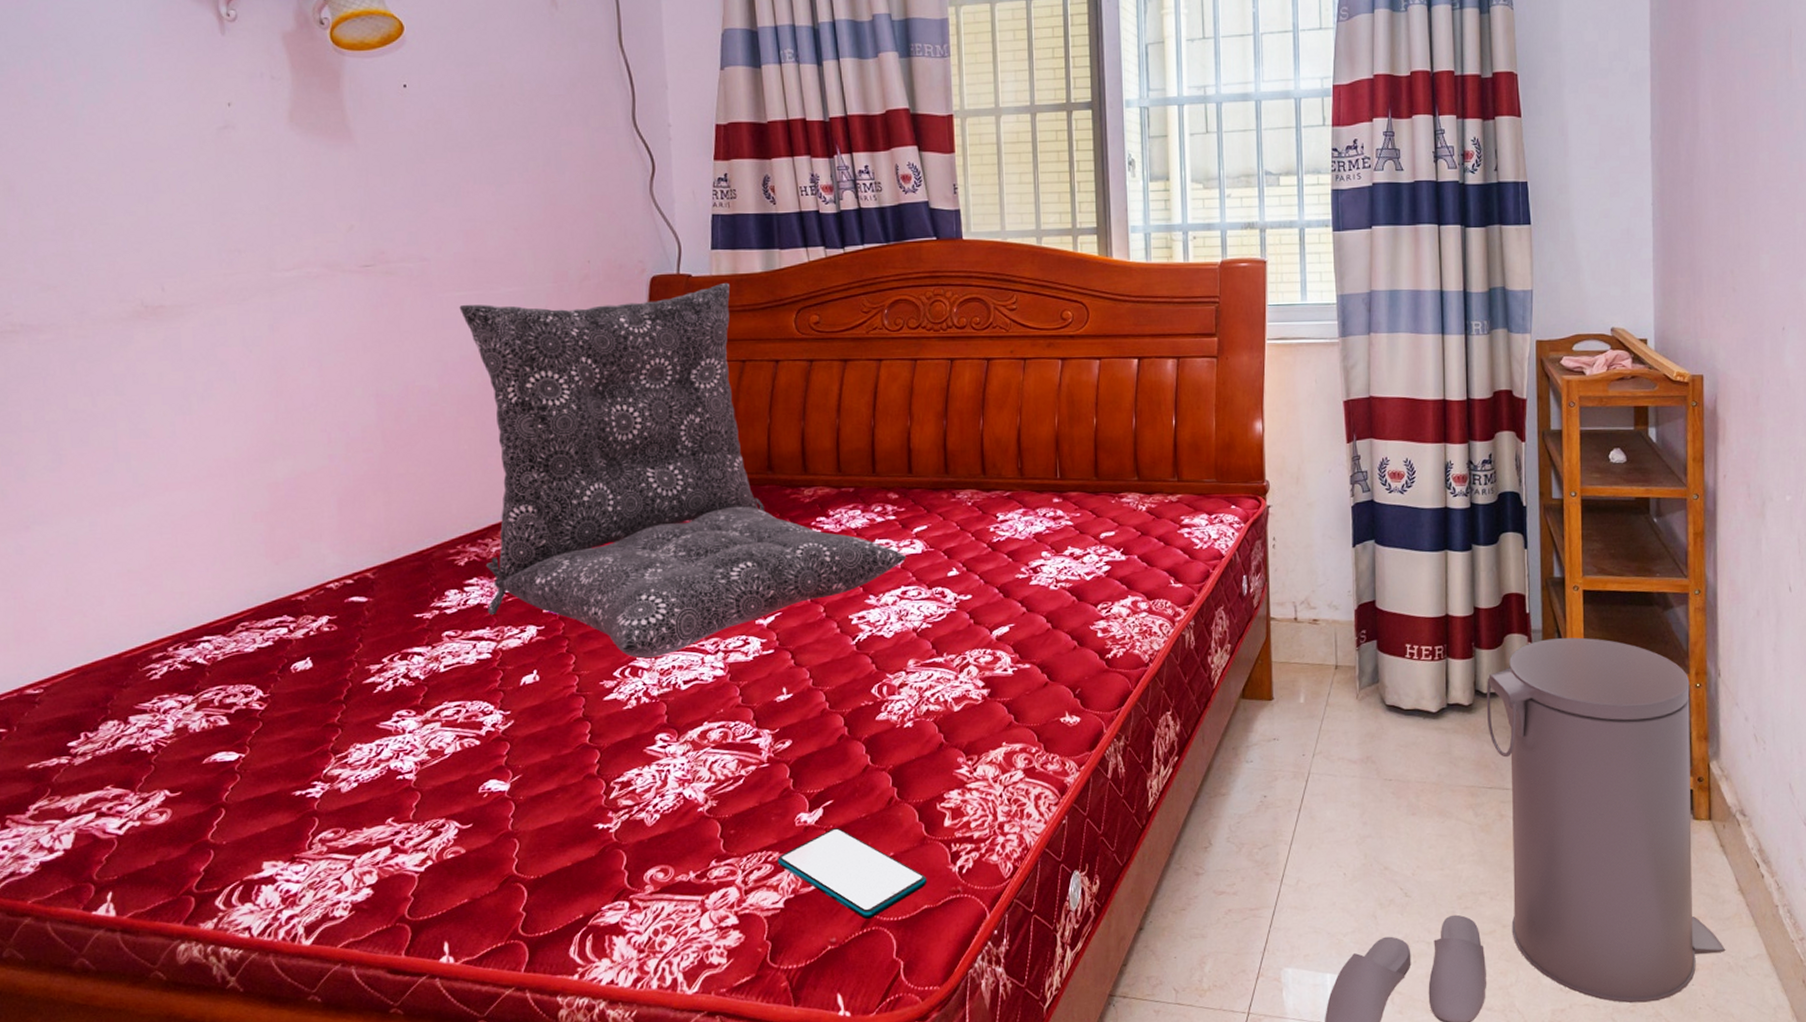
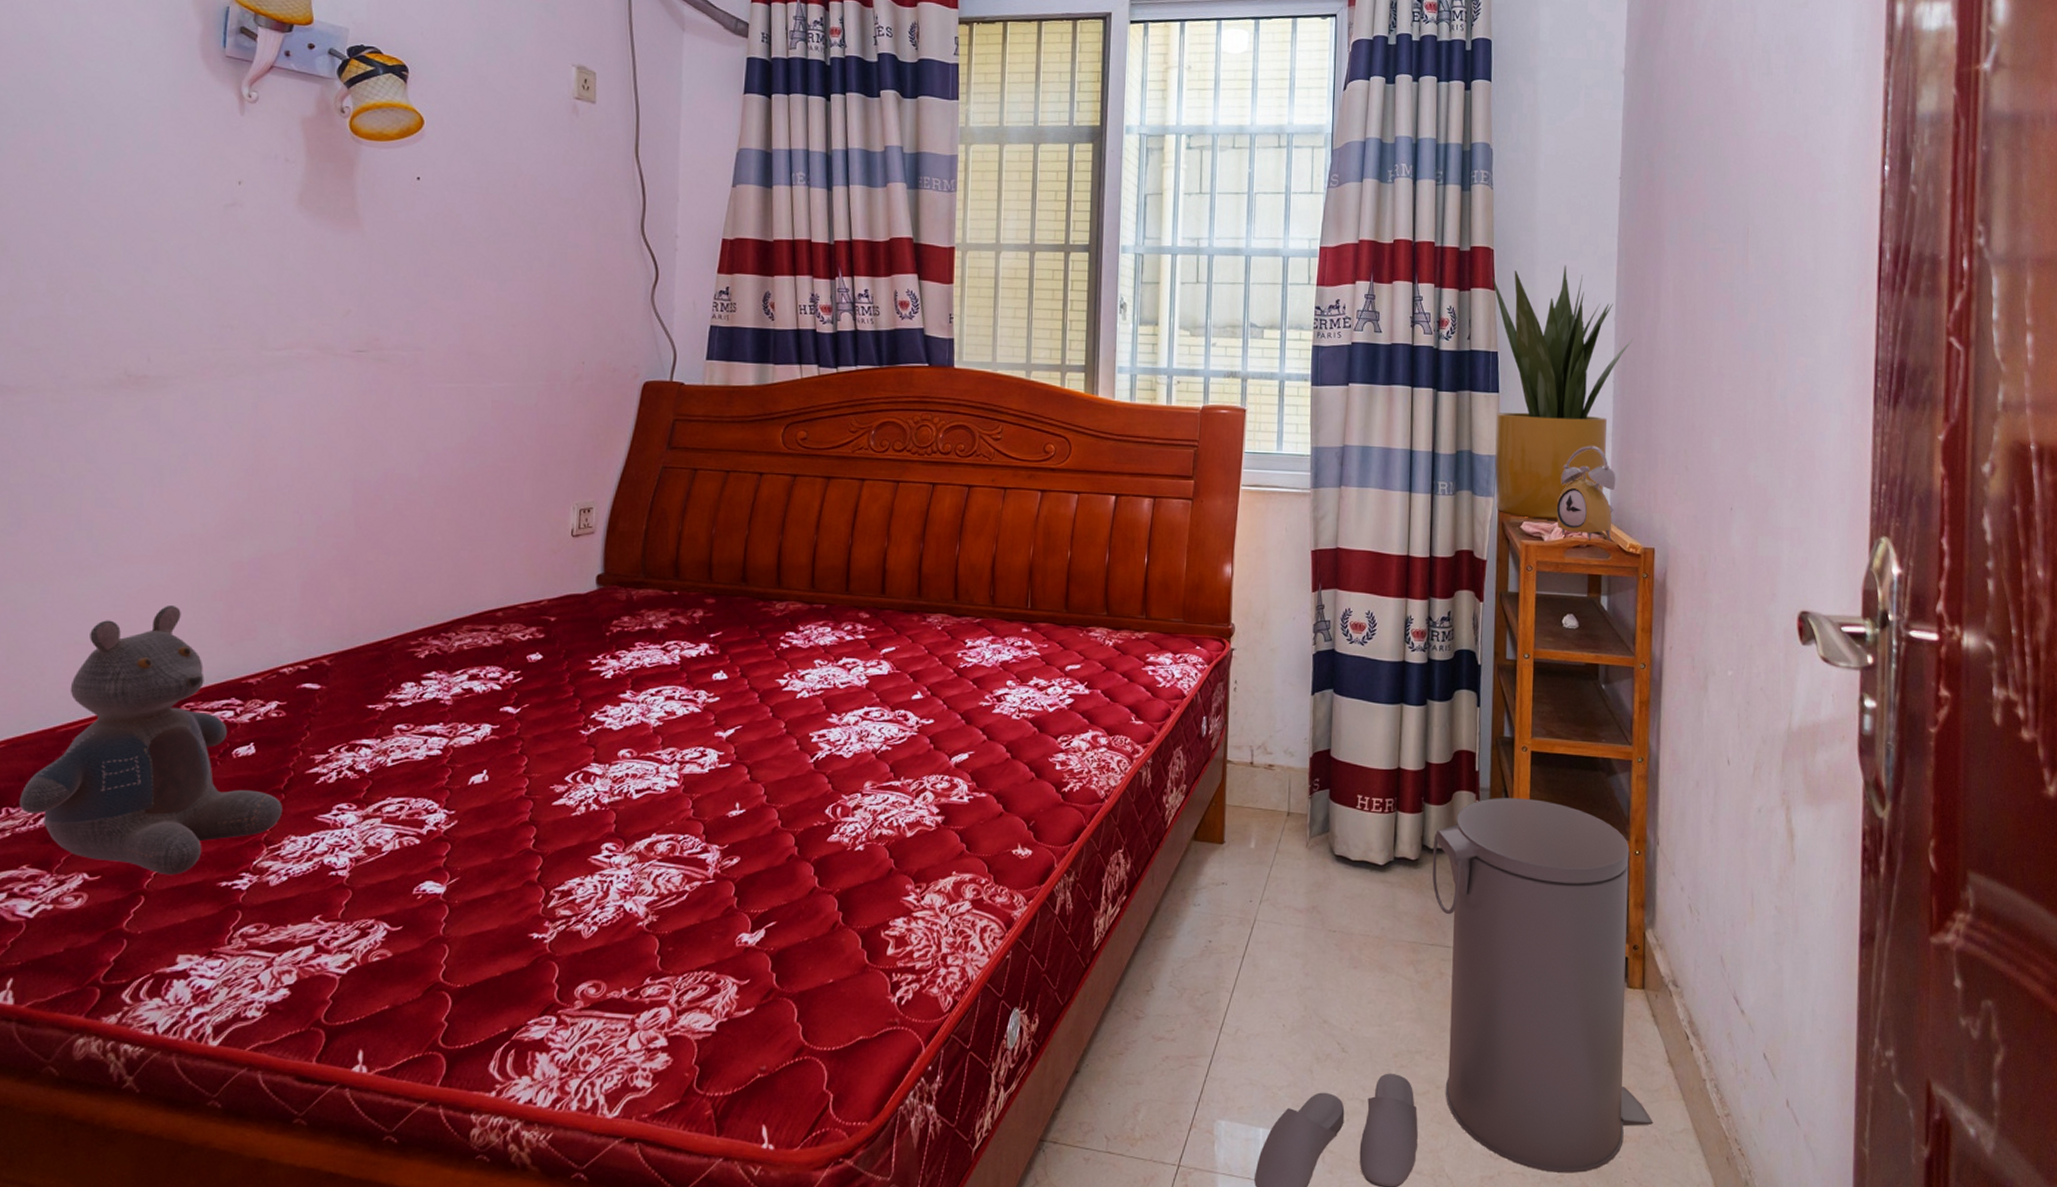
stuffed animal: none [96,528,345,788] -> present [19,604,283,876]
pillow: present [459,282,907,659] -> none [443,393,873,765]
smartphone: present [777,827,927,920] -> none [713,950,865,1049]
planter: none [1516,84,1672,353] -> present [1491,265,1634,520]
alarm clock: none [1597,273,1659,372] -> present [1556,446,1616,541]

